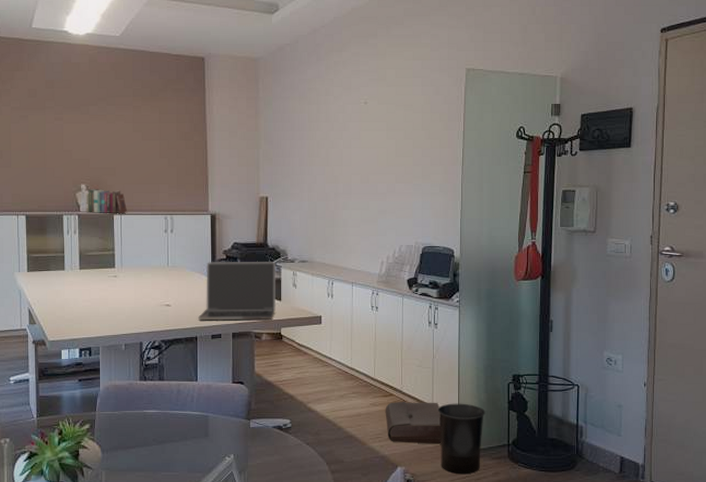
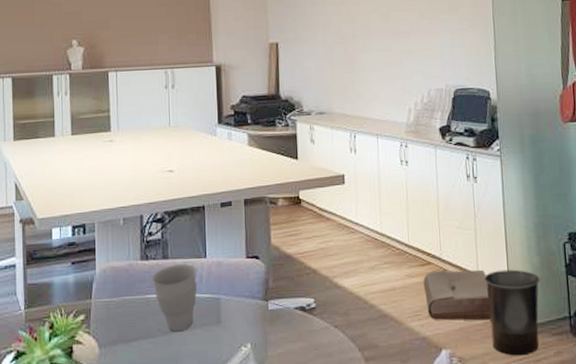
books: present [85,188,127,214] -> none [77,43,123,71]
cup: none [149,385,189,442] -> present [152,263,198,332]
laptop: present [198,261,276,321] -> none [205,115,292,187]

